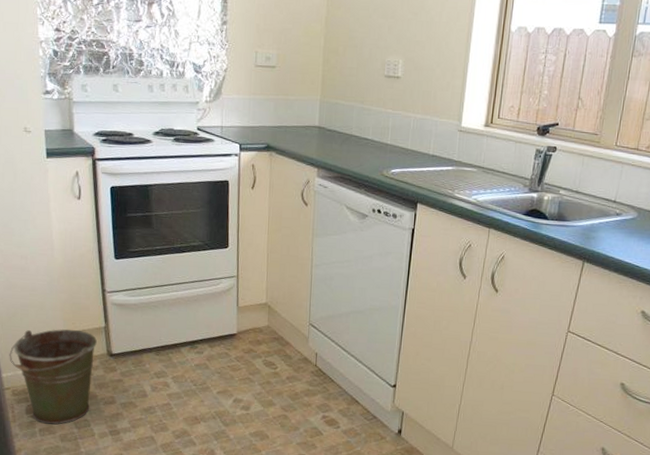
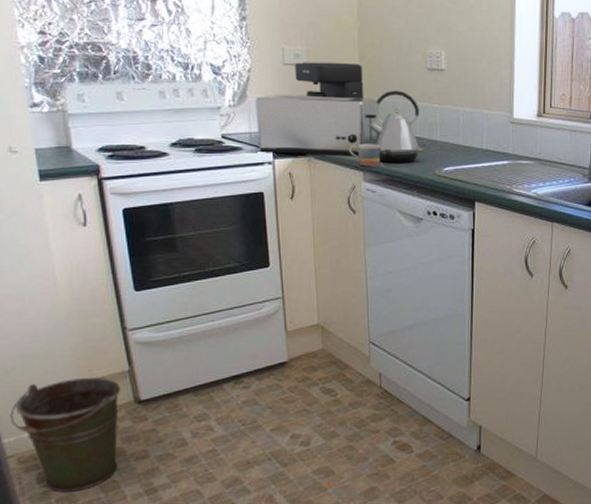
toaster: none [227,92,335,155] -> present [255,94,378,158]
coffee maker: none [265,64,325,101] -> present [294,62,363,99]
mug: none [307,142,335,165] -> present [349,143,381,168]
kettle: none [326,94,374,162] -> present [368,90,423,163]

